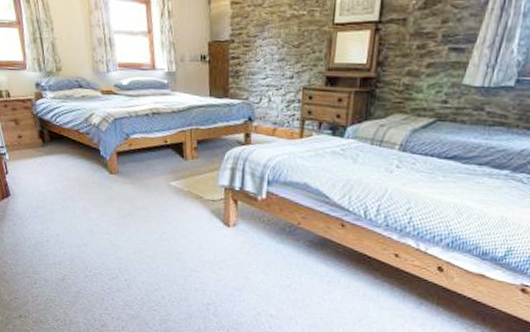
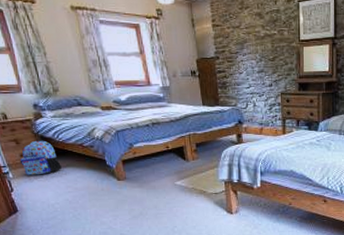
backpack: none [17,122,56,160] -> present [19,140,61,175]

